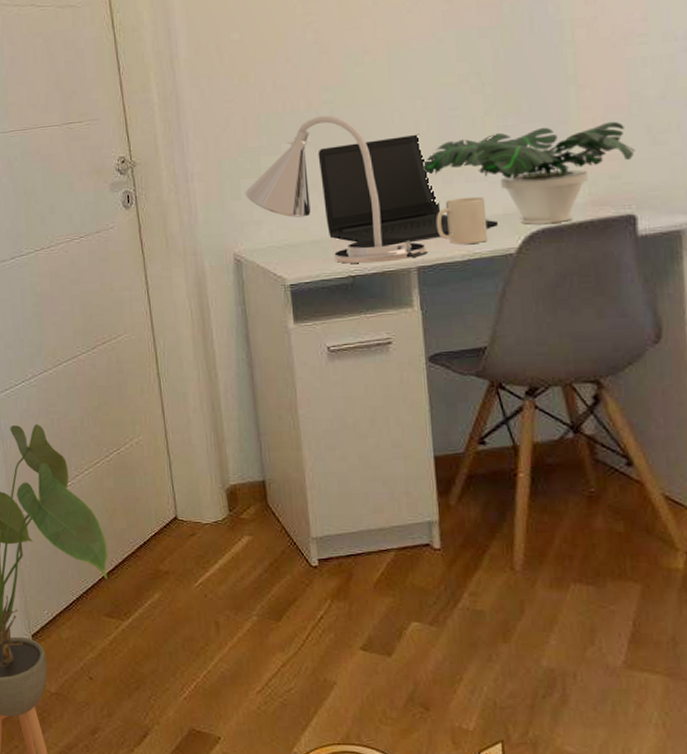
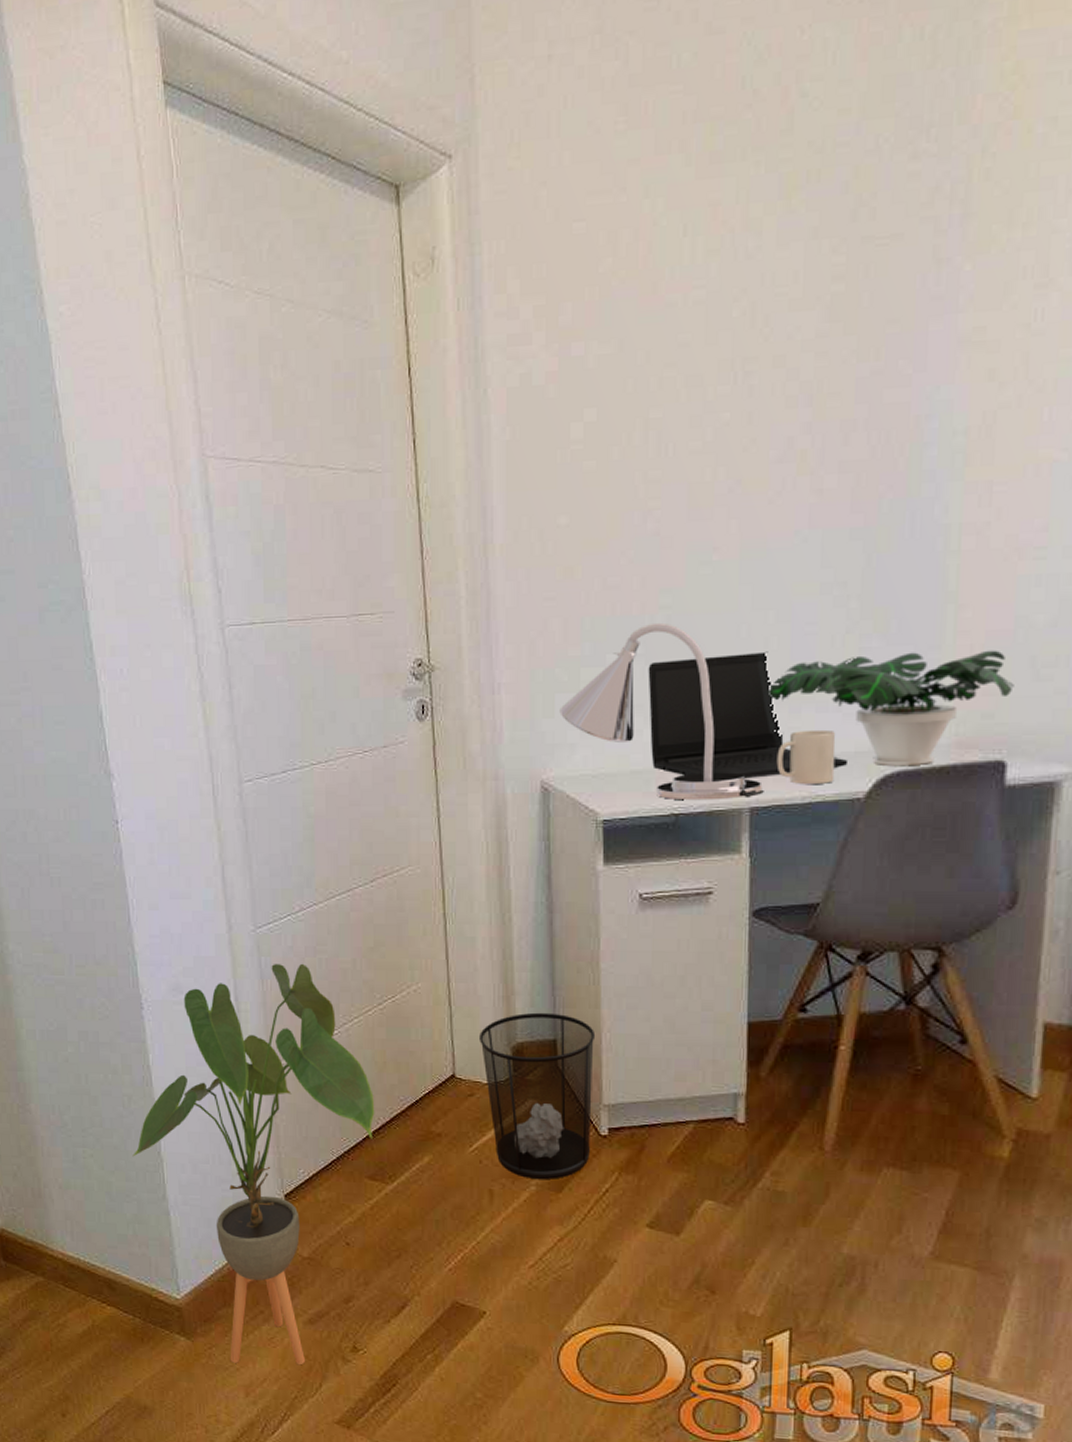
waste bin: none [196,456,304,609] -> present [480,1012,596,1179]

